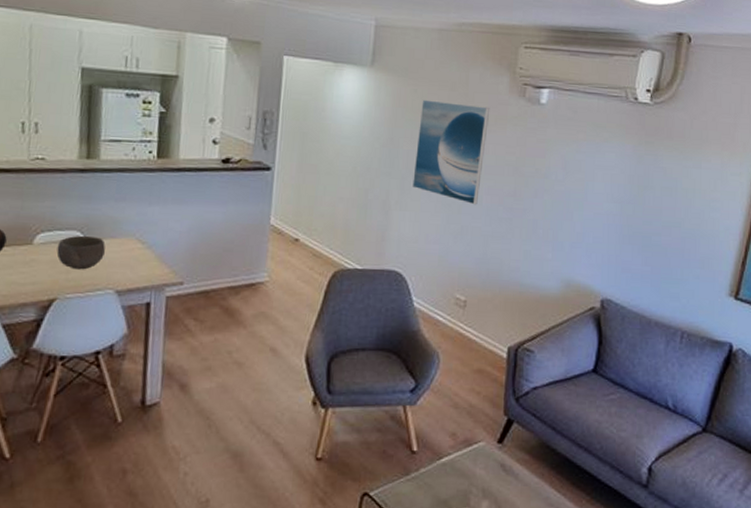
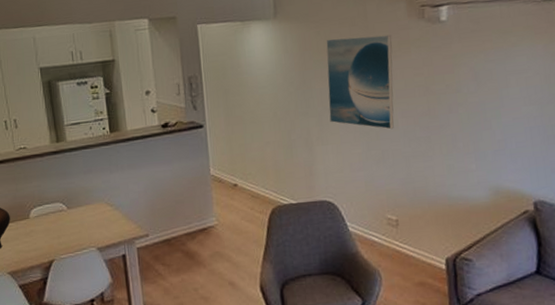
bowl: present [56,235,106,270] -> none [47,205,84,235]

